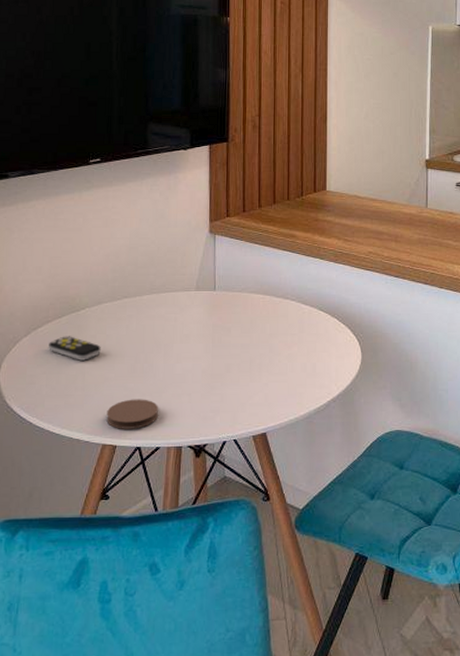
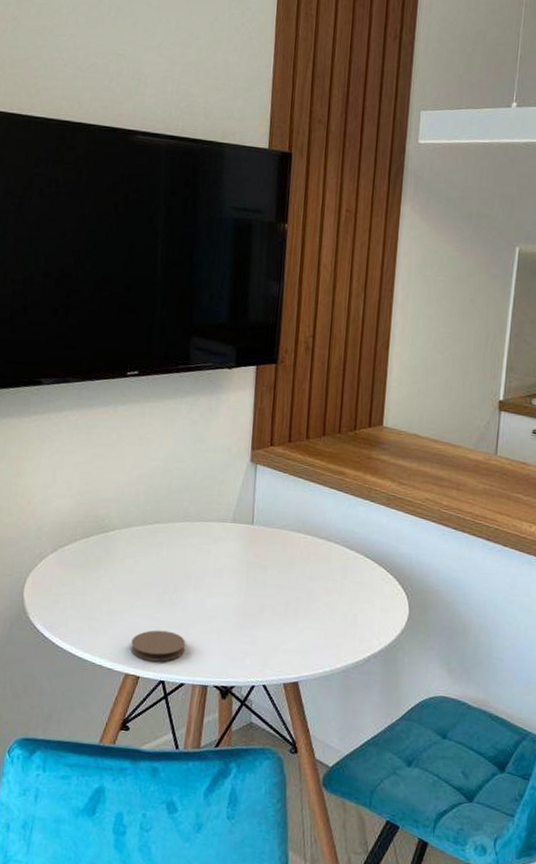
remote control: present [49,336,101,361] -> none [75,556,129,585]

